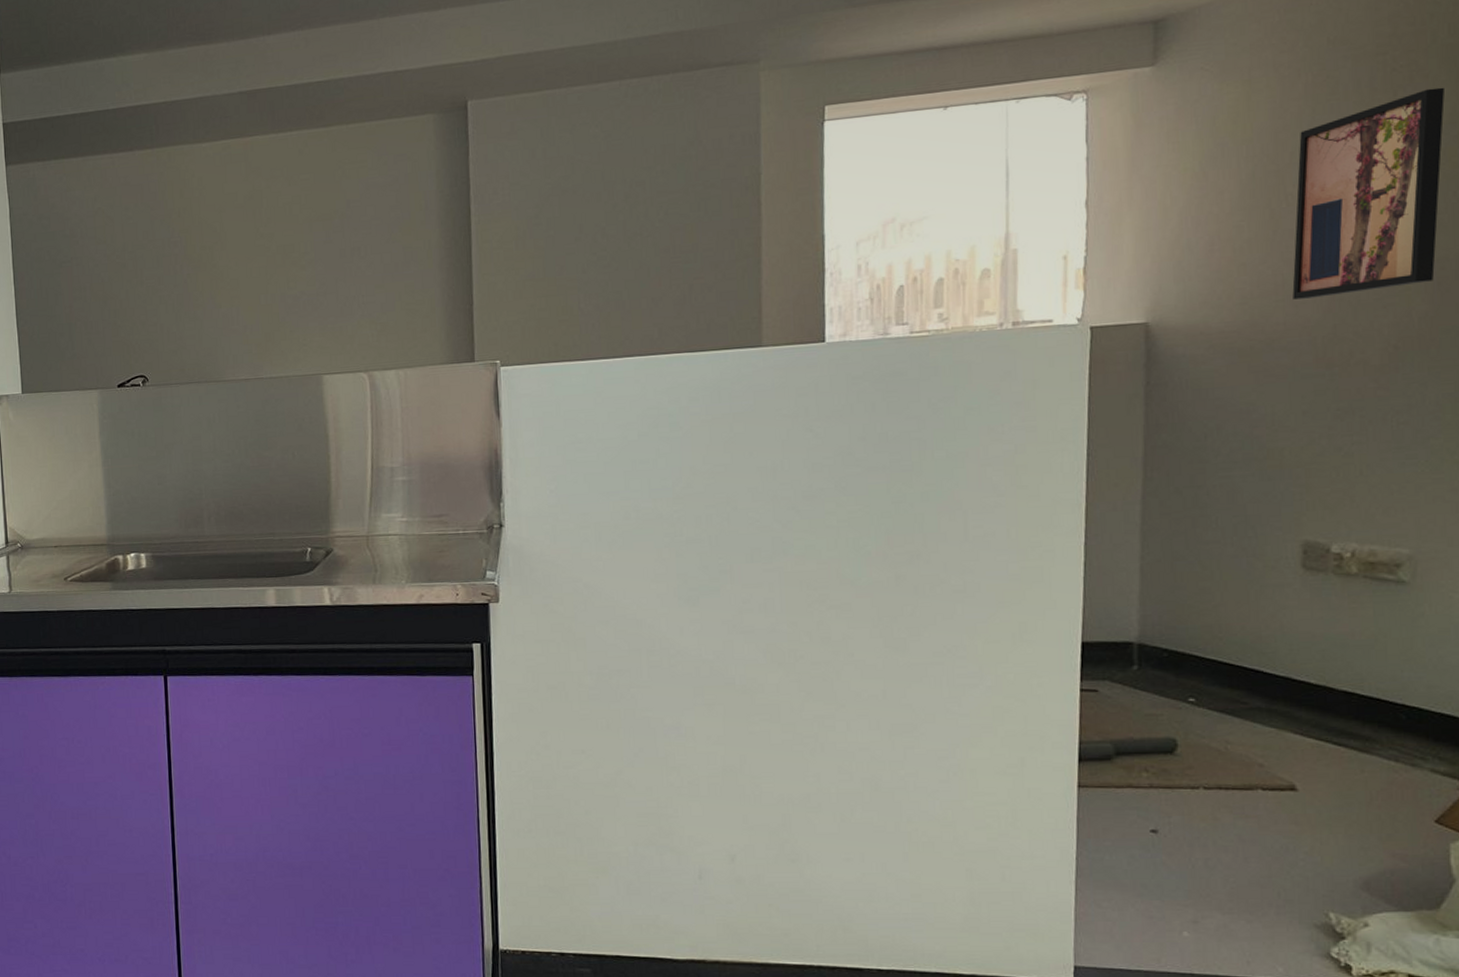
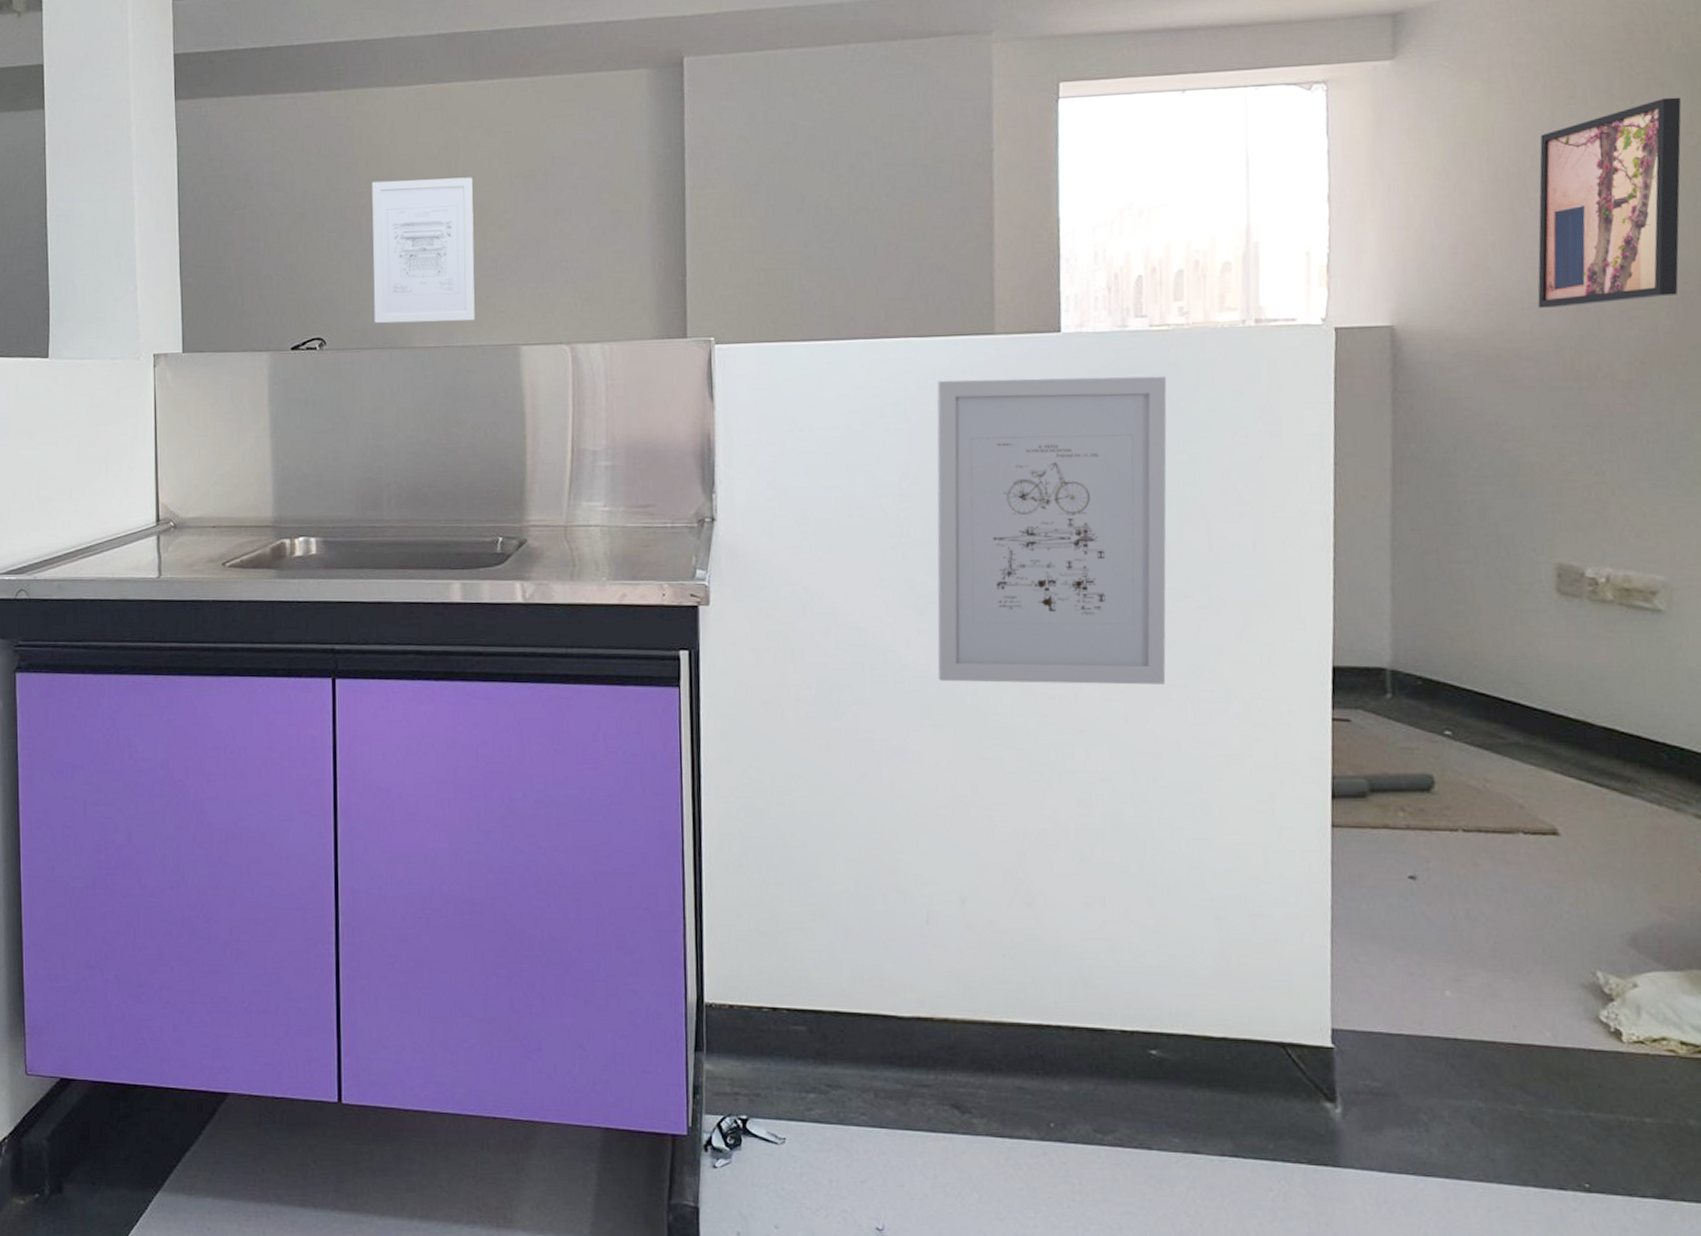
wall art: none [184,223,281,361] -> present [372,177,475,324]
wall art: none [707,379,927,665] -> present [937,376,1167,685]

